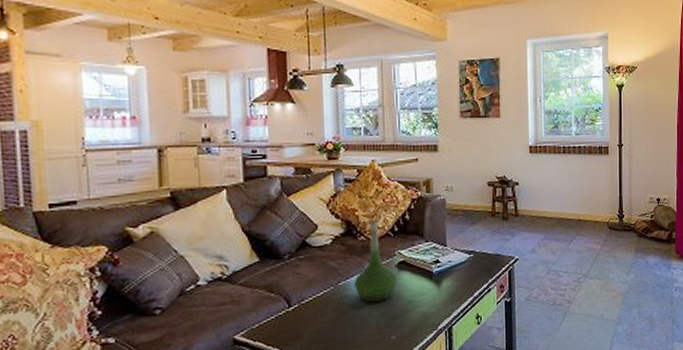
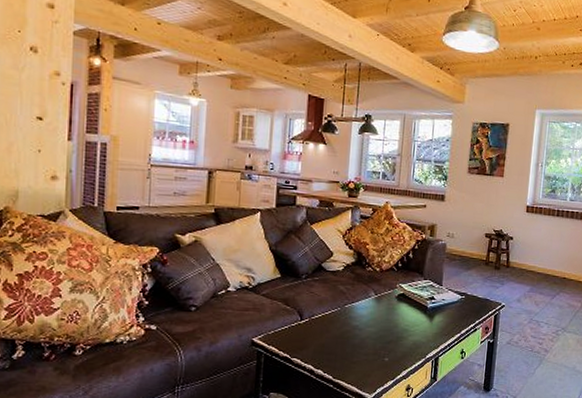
vase: present [353,219,398,303] -> none [357,254,396,327]

